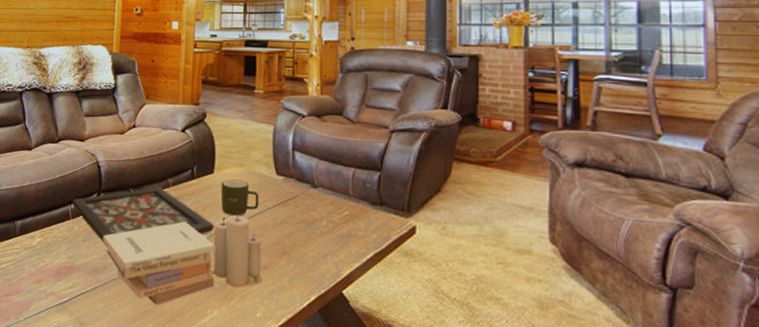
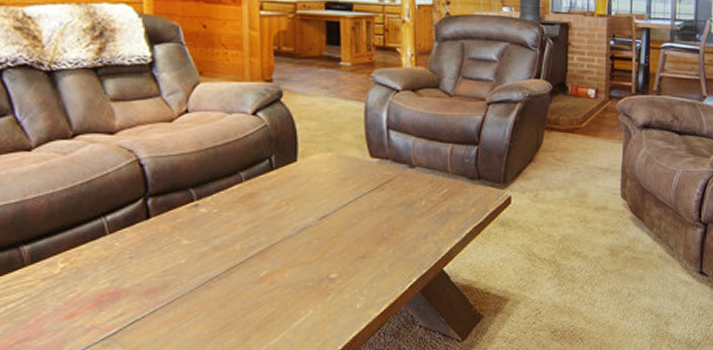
decorative tray: present [71,186,214,247] -> none [106,182,302,261]
books: present [103,221,216,305] -> none [158,219,306,317]
candle: present [213,212,263,288] -> none [301,202,361,282]
mug: present [220,179,259,216] -> none [307,166,352,207]

